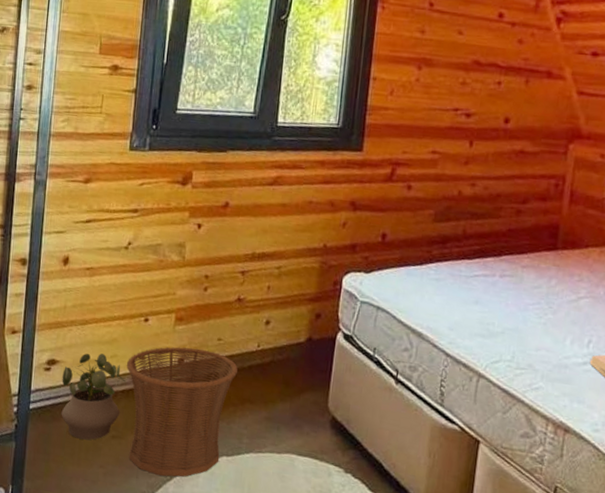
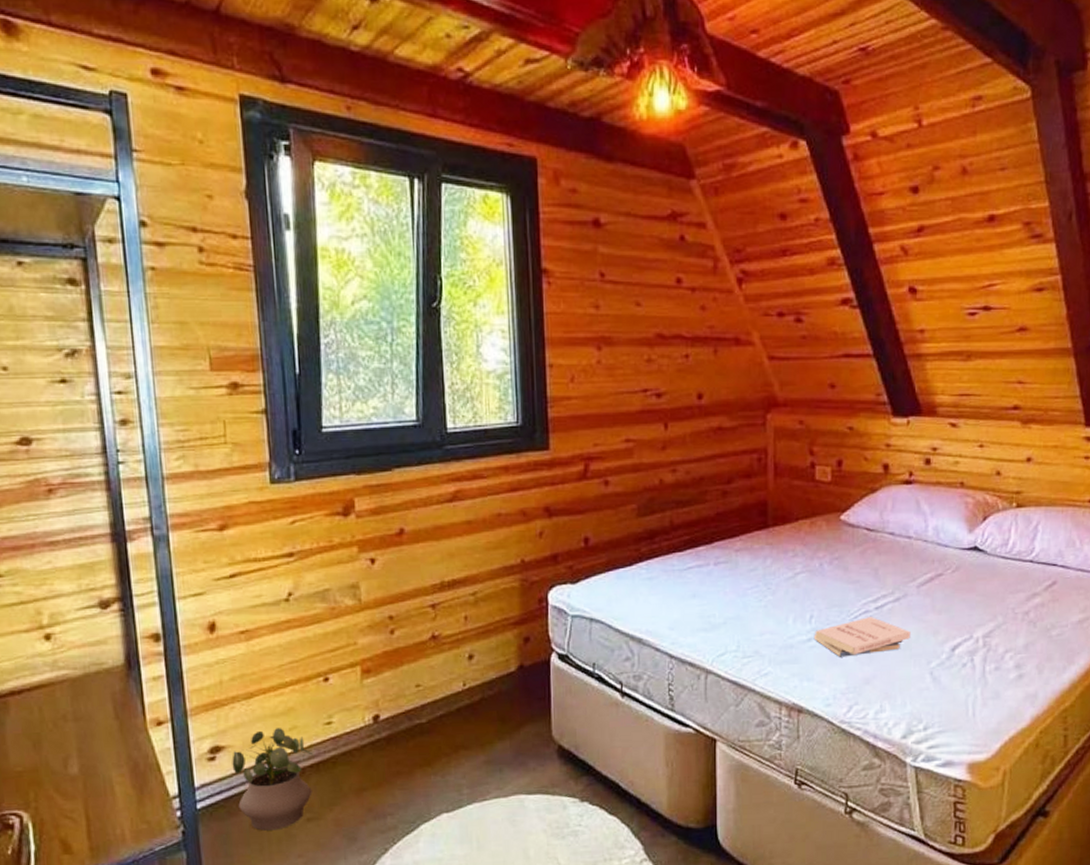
basket: present [126,347,238,477] -> none [310,700,444,851]

